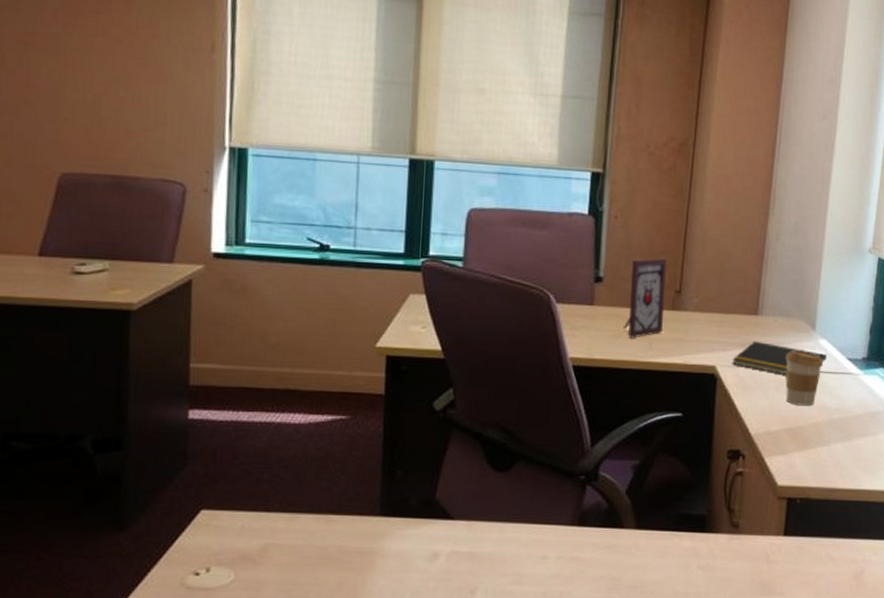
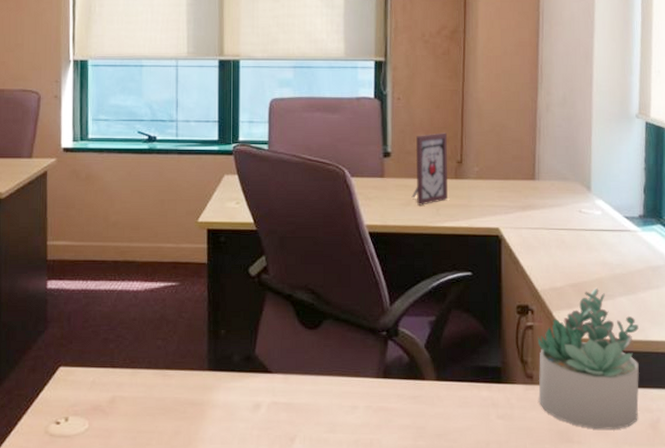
notepad: present [732,341,827,375] -> none [514,203,604,234]
succulent plant: none [742,433,852,581] -> present [537,287,639,429]
coffee cup: present [785,350,824,406] -> none [565,210,602,262]

